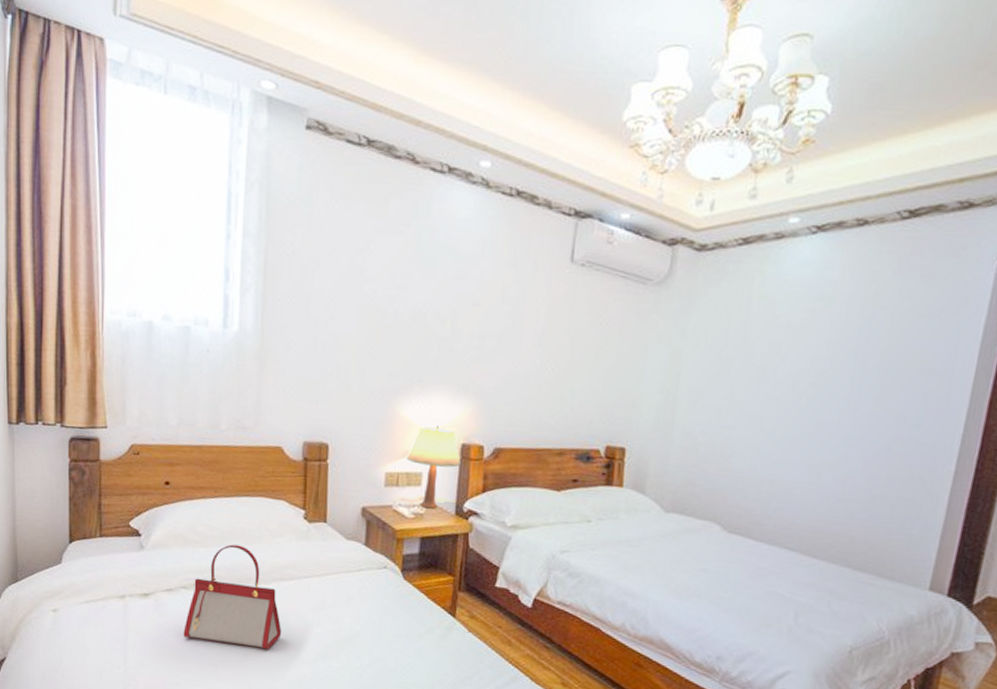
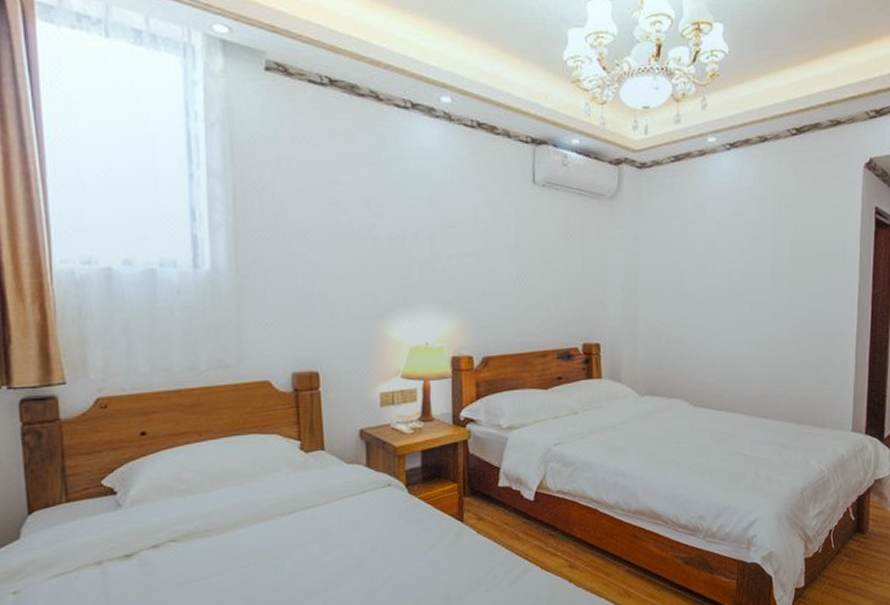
handbag: present [183,544,282,650] -> none [176,486,288,593]

